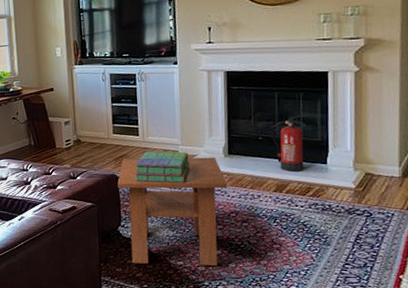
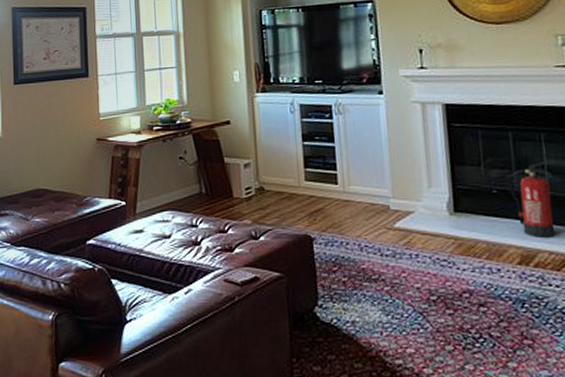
coffee table: present [117,157,228,266] -> none [312,213,457,367]
stack of books: present [134,151,190,183] -> none [333,204,406,248]

